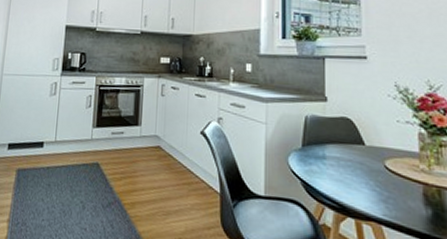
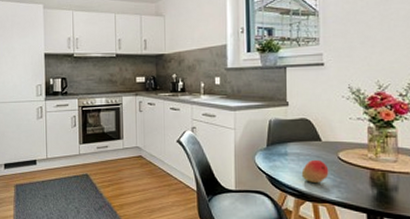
fruit: none [342,166,374,196] -> present [301,159,329,183]

